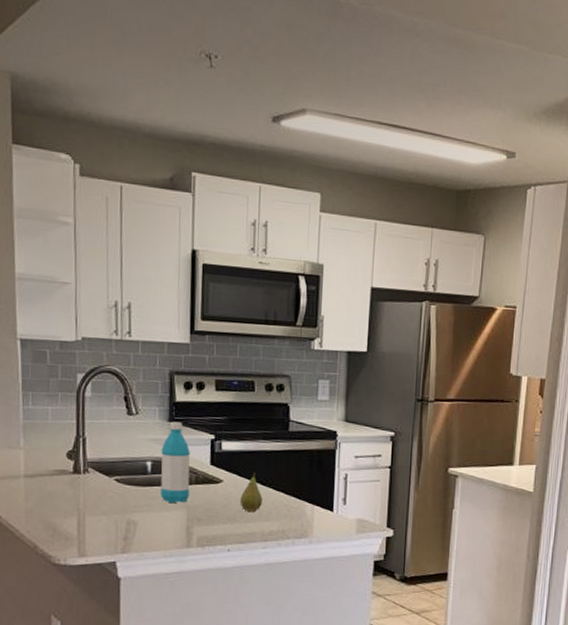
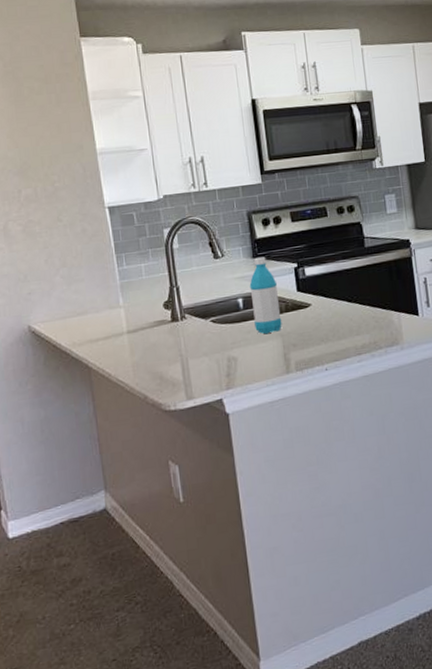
fruit: present [240,472,263,513] -> none [329,291,351,330]

